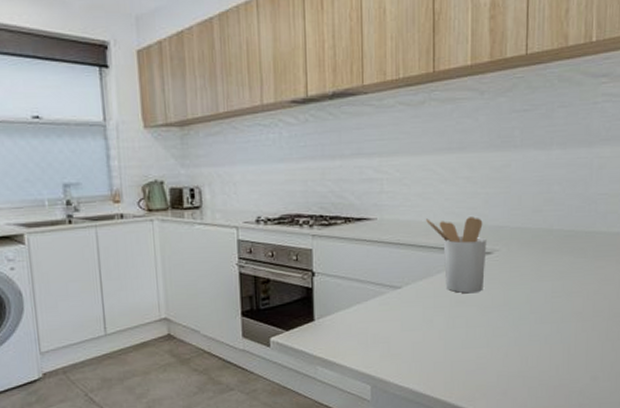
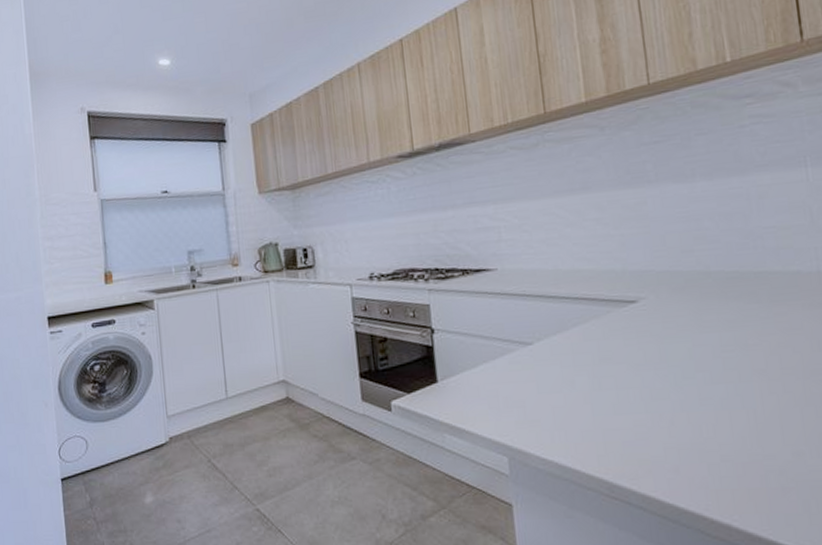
utensil holder: present [426,217,487,294] -> none [553,261,632,349]

